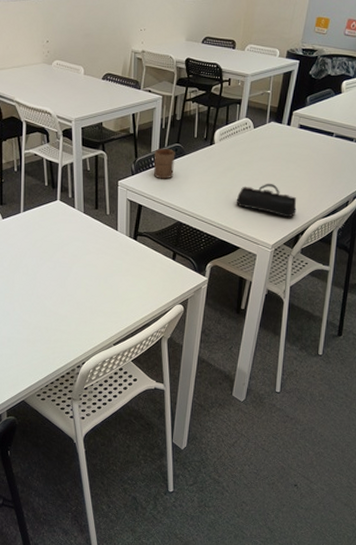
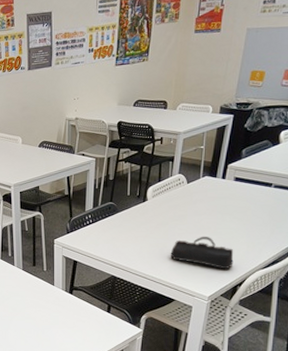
cup: present [153,148,175,179] -> none [87,207,109,236]

